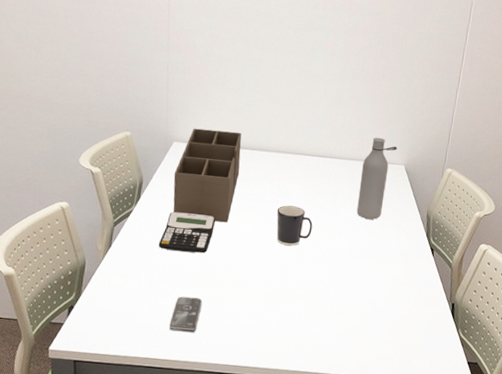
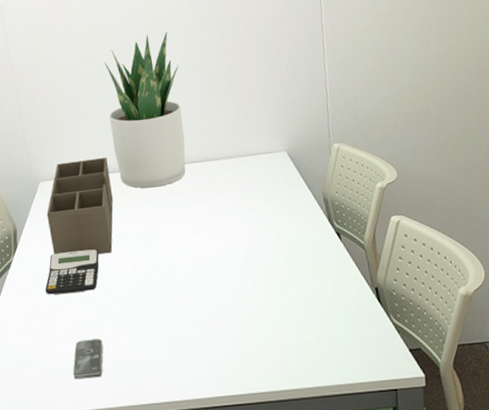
planter: none [249,26,327,172] -> present [104,31,186,189]
mug: present [276,205,313,246] -> none [160,220,203,264]
water bottle: present [356,137,398,220] -> none [241,128,275,218]

